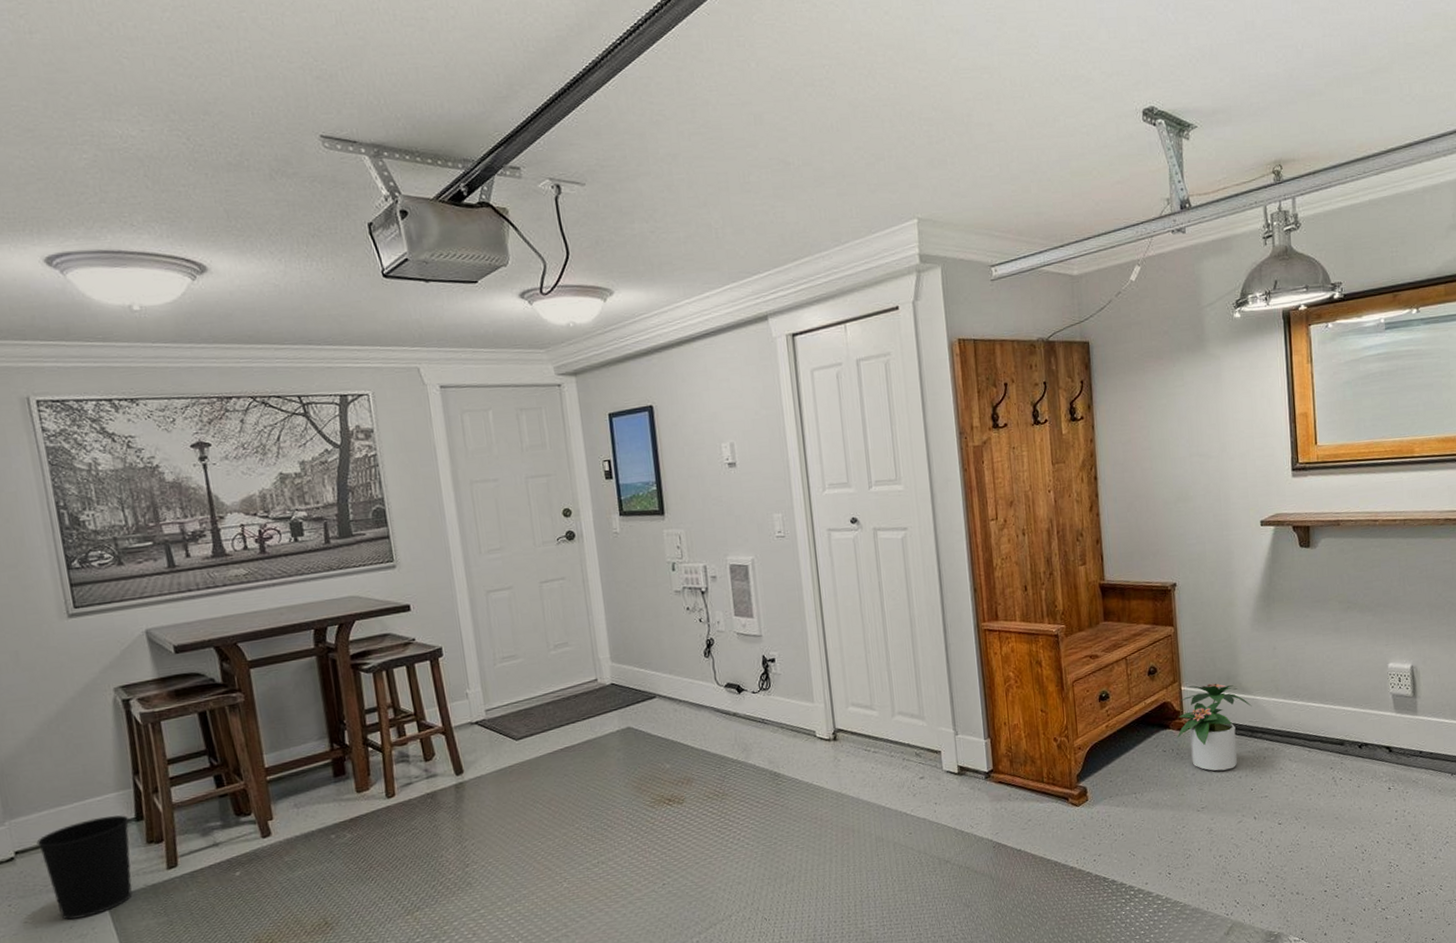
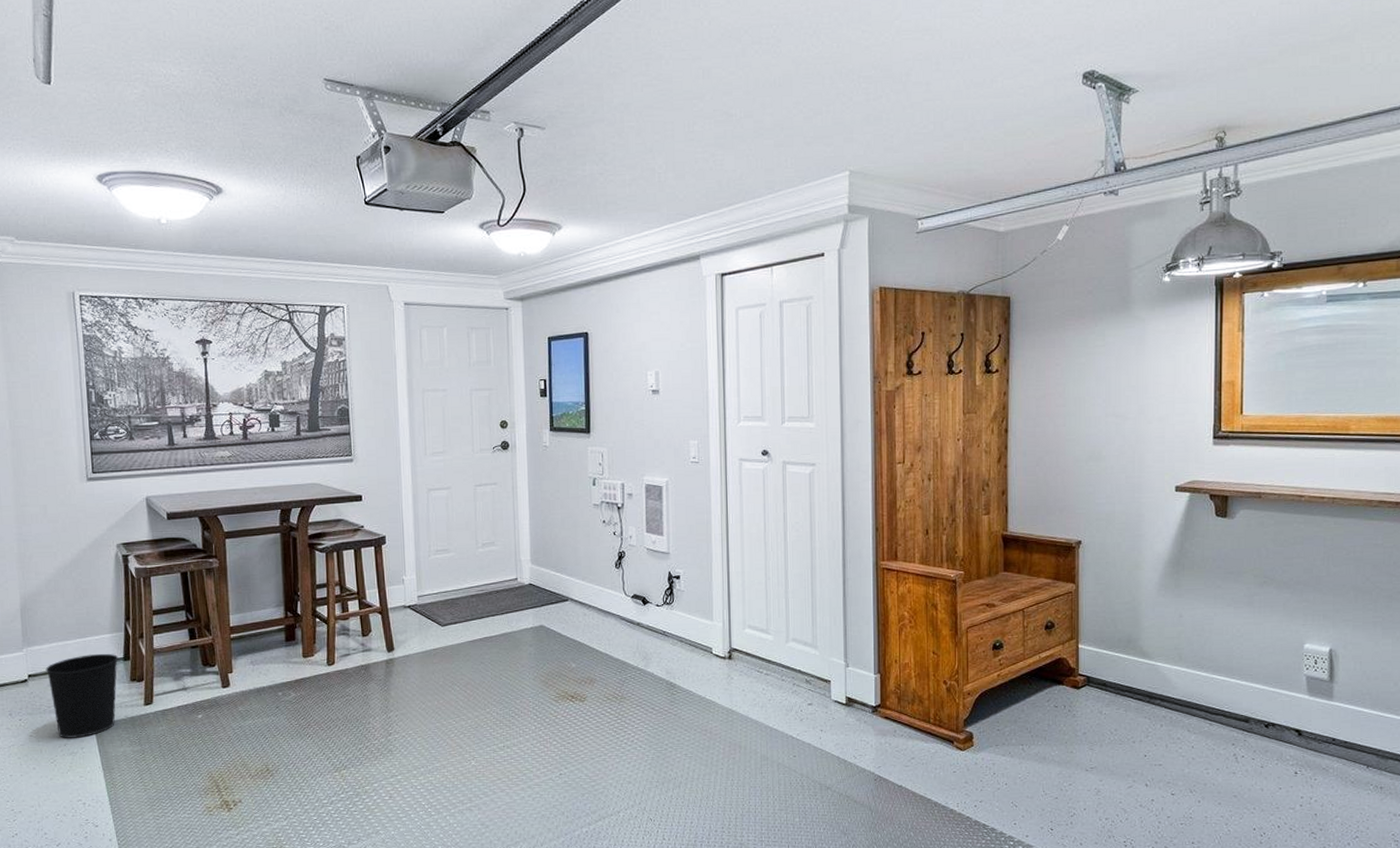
potted plant: present [1177,683,1252,772] -> none [1070,644,1152,733]

